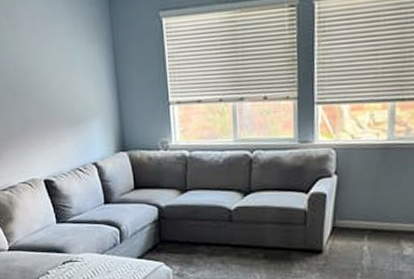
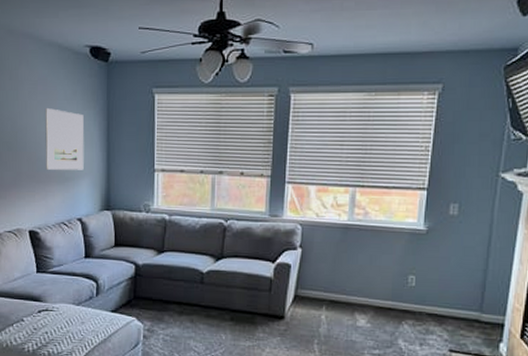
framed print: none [46,46,94,113] -> present [44,108,85,170]

